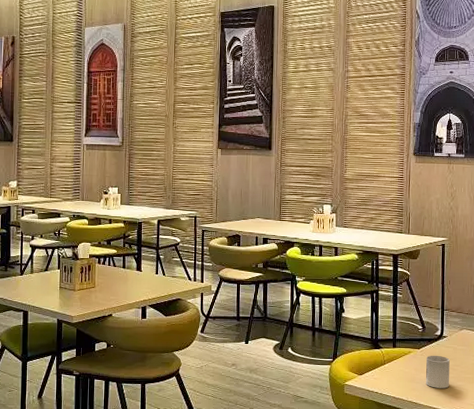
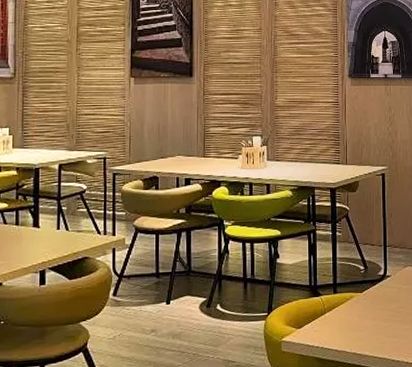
cup: present [426,355,450,389] -> none [370,297,396,335]

